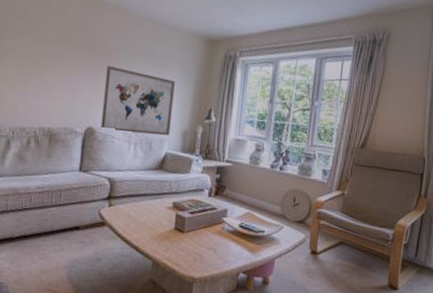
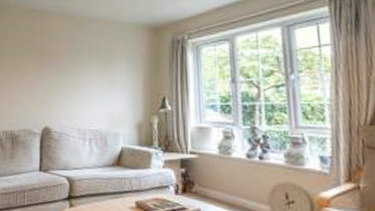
wall art: present [100,66,175,136] -> none [55,67,124,130]

